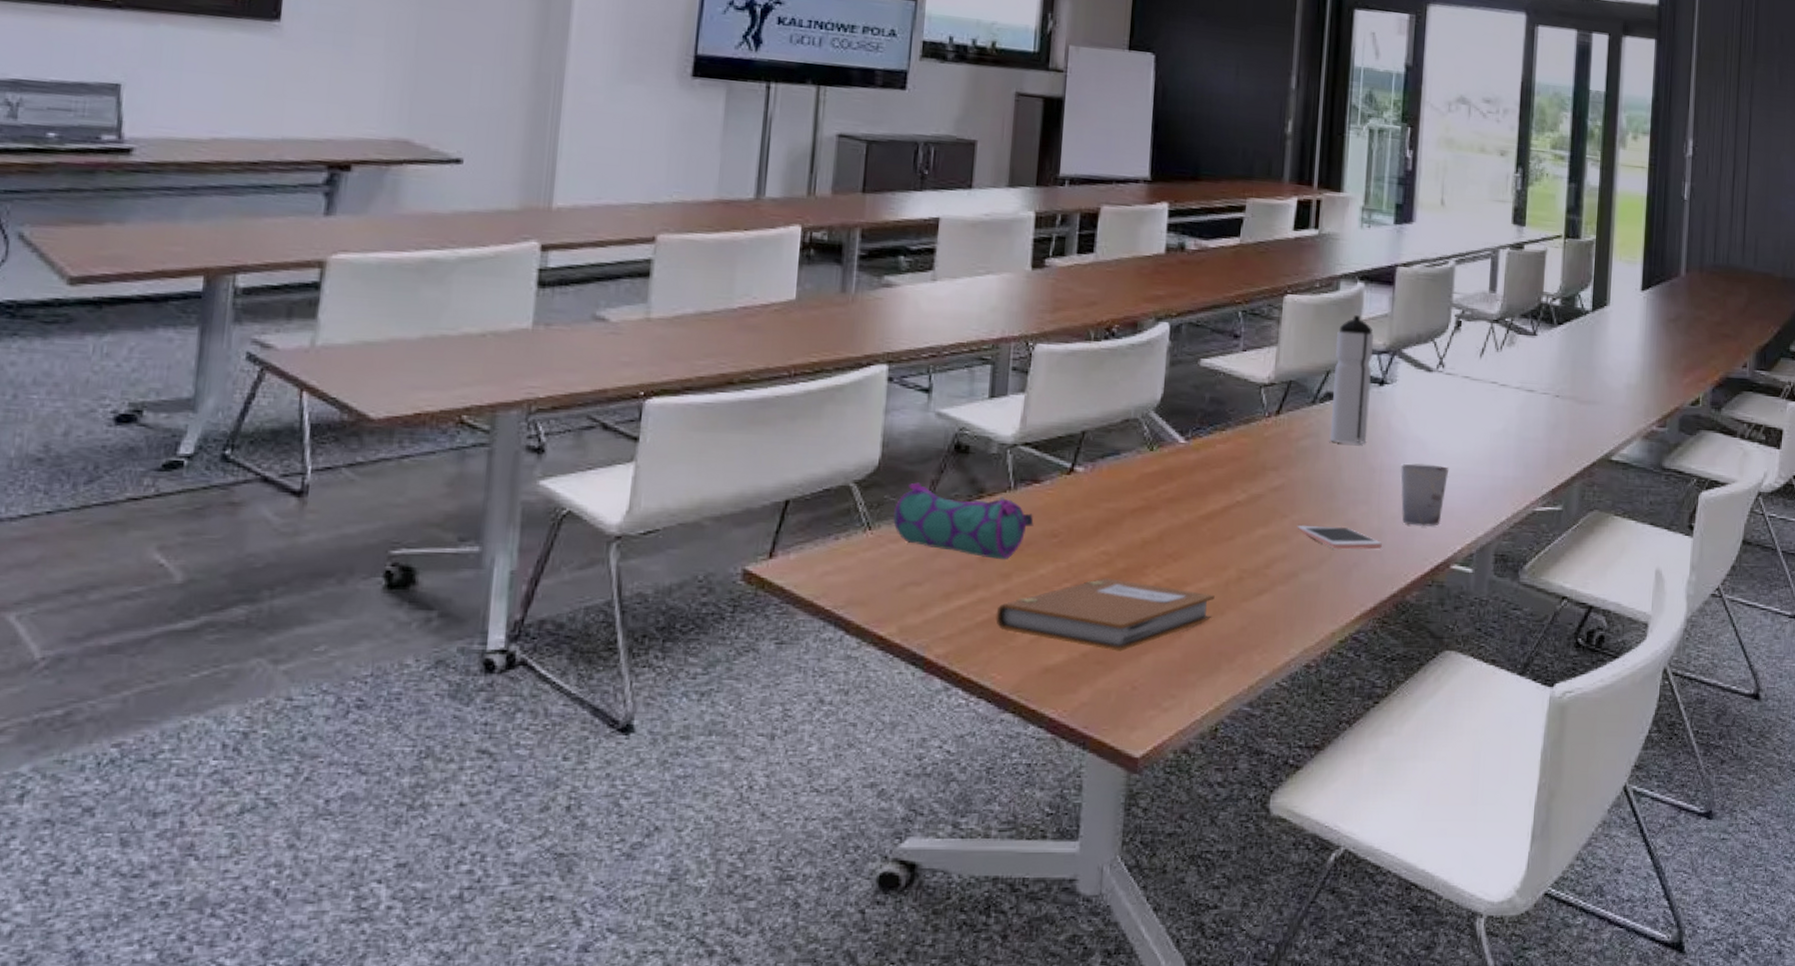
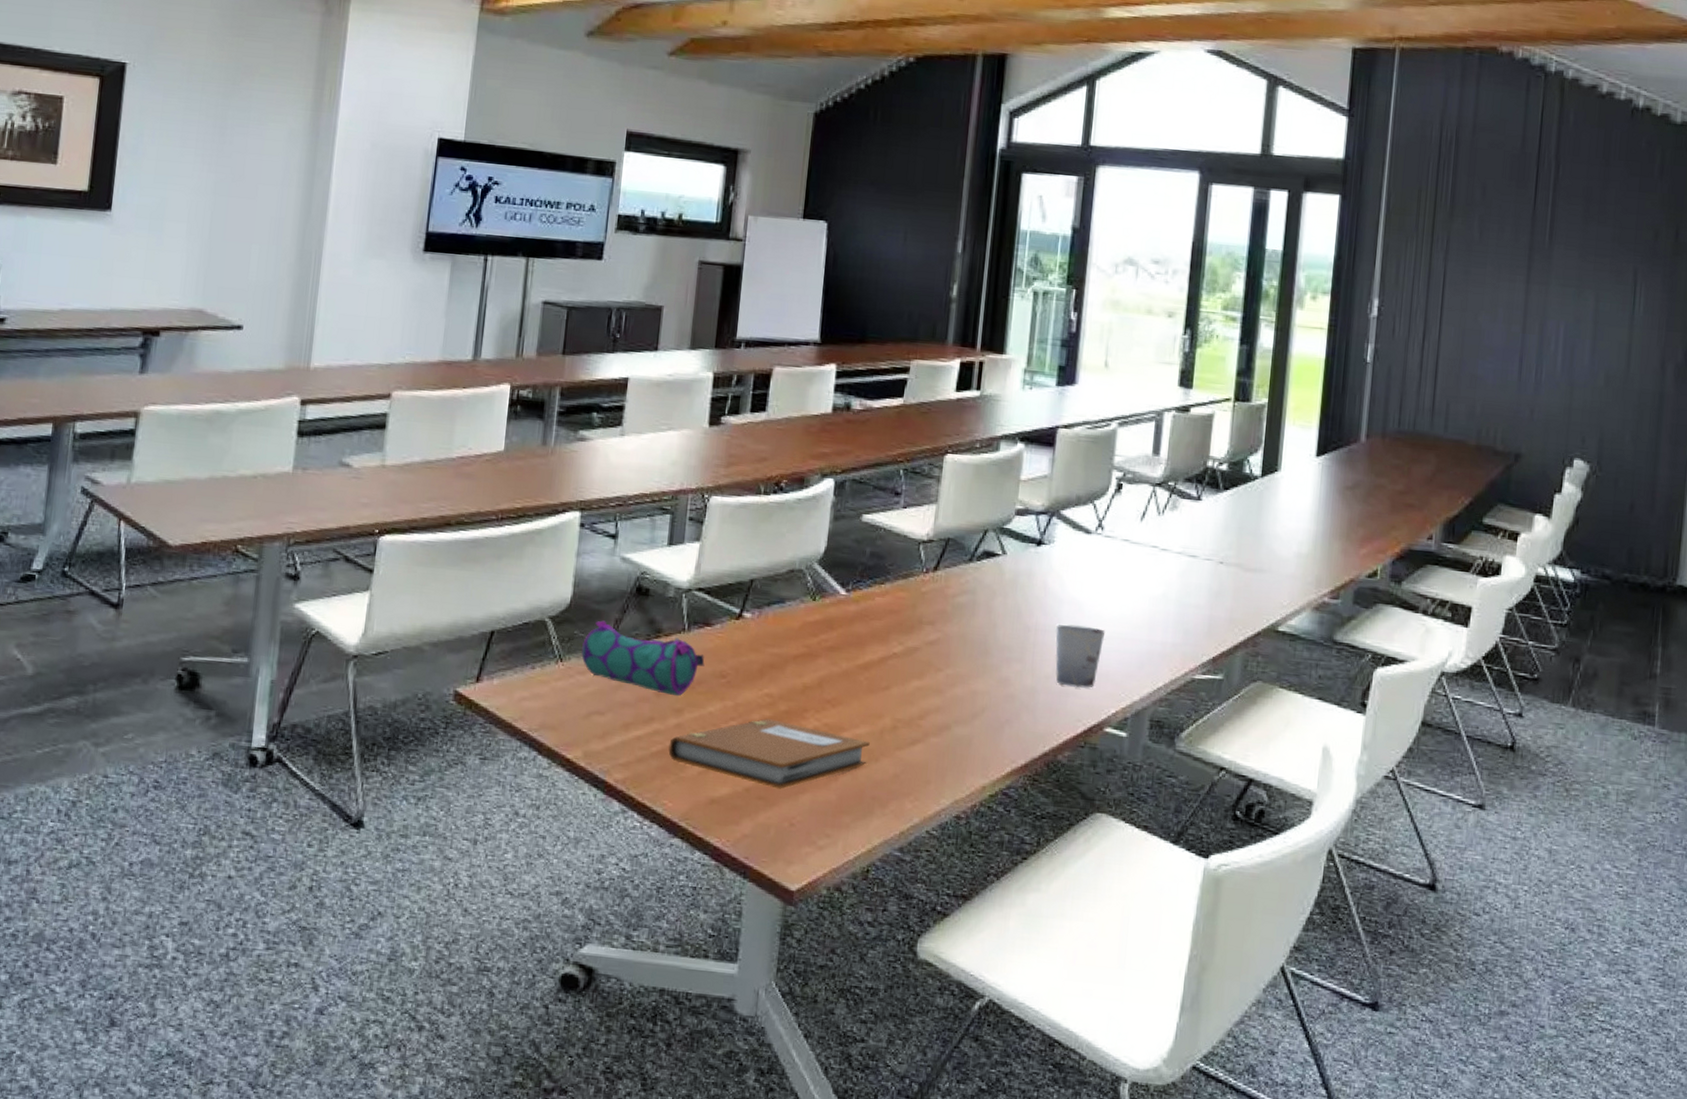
cell phone: present [1297,525,1382,550] -> none [951,679,1035,707]
water bottle: present [1329,315,1373,444] -> none [985,476,1032,603]

